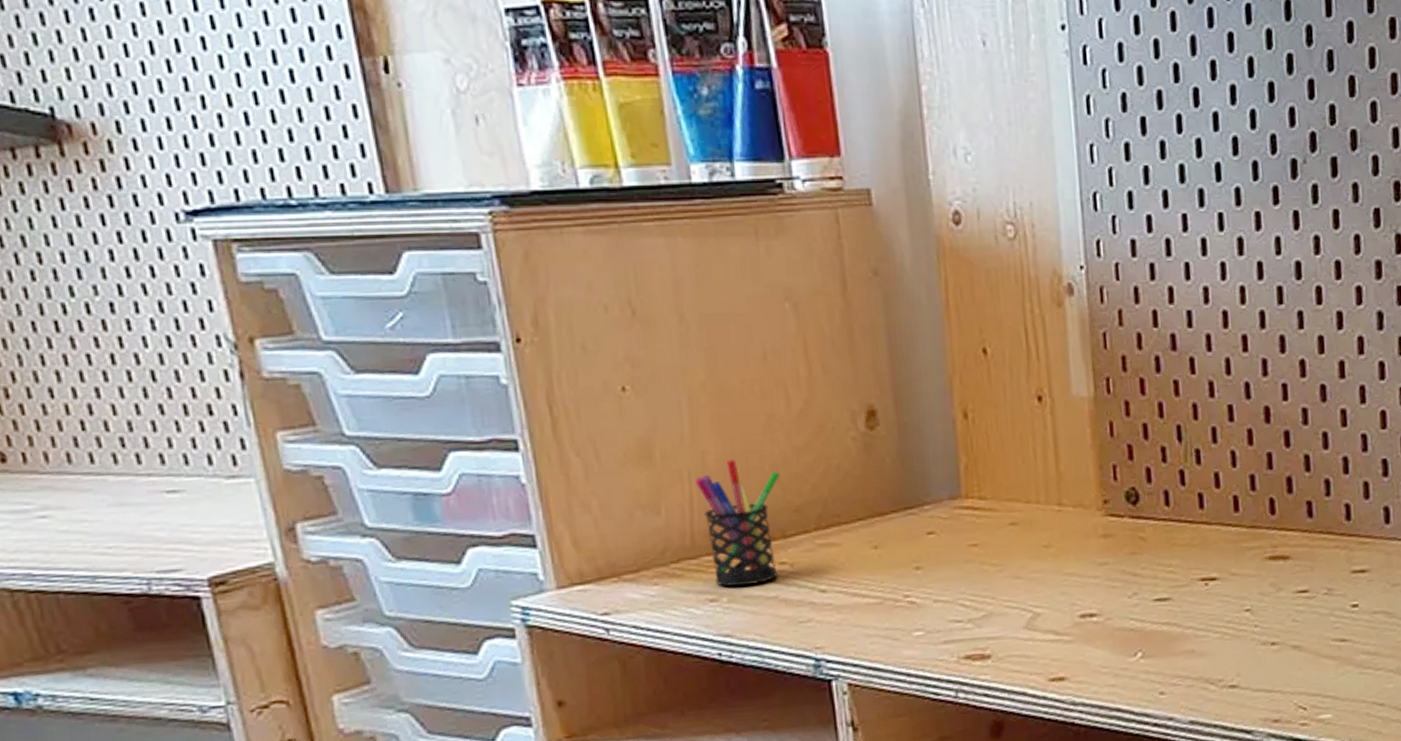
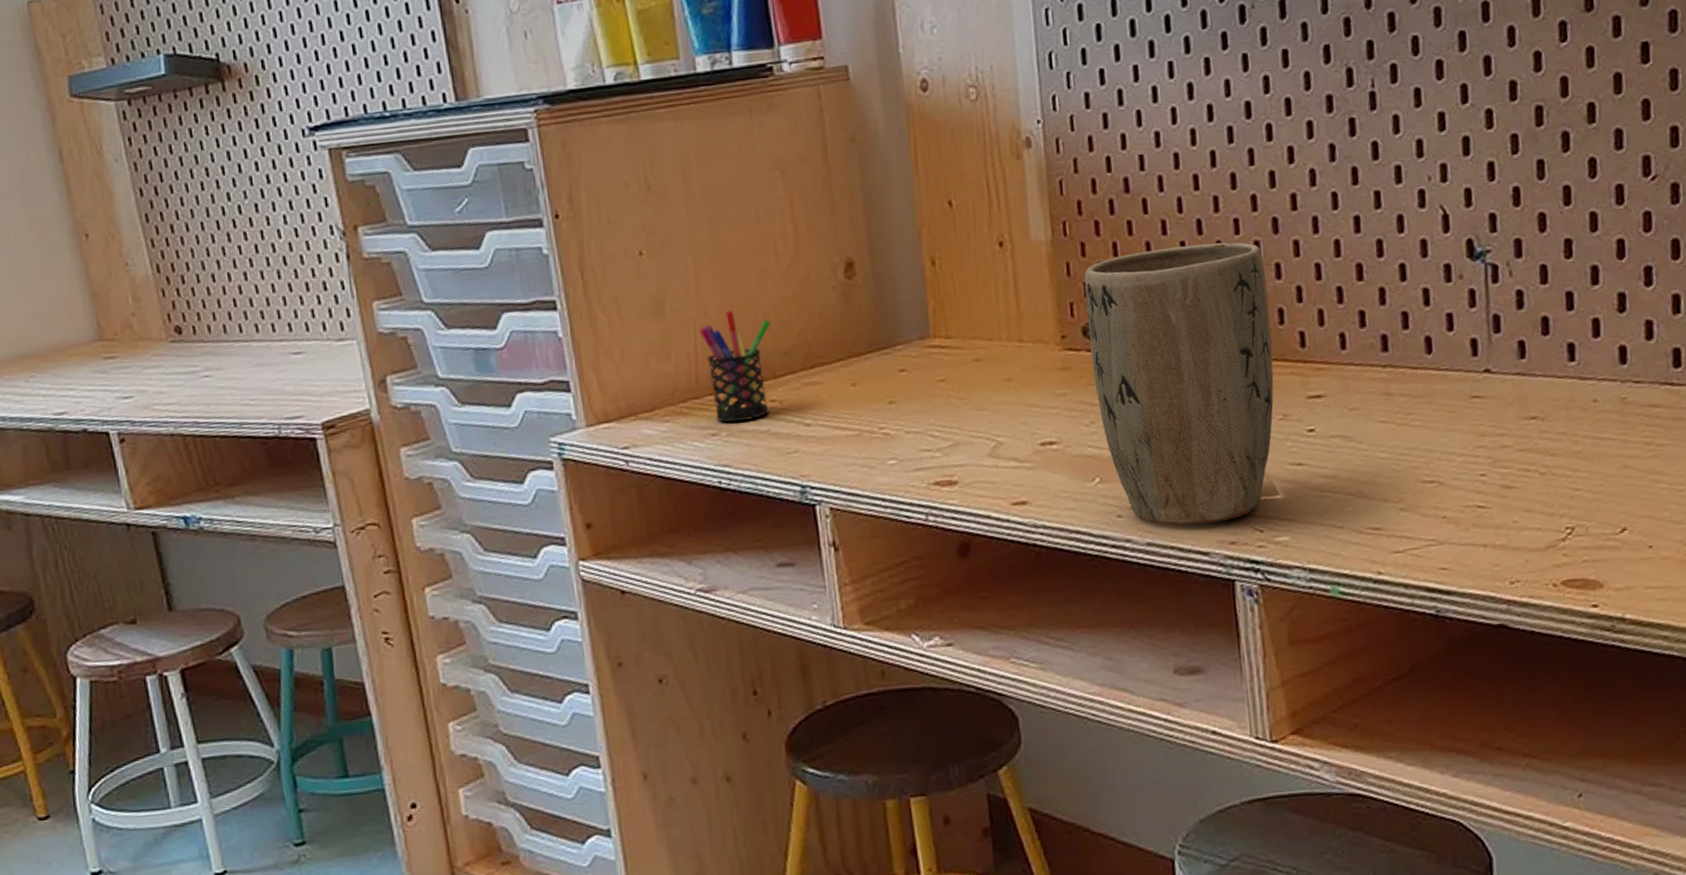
plant pot: none [1128,408,1319,703] -> present [1084,242,1274,526]

